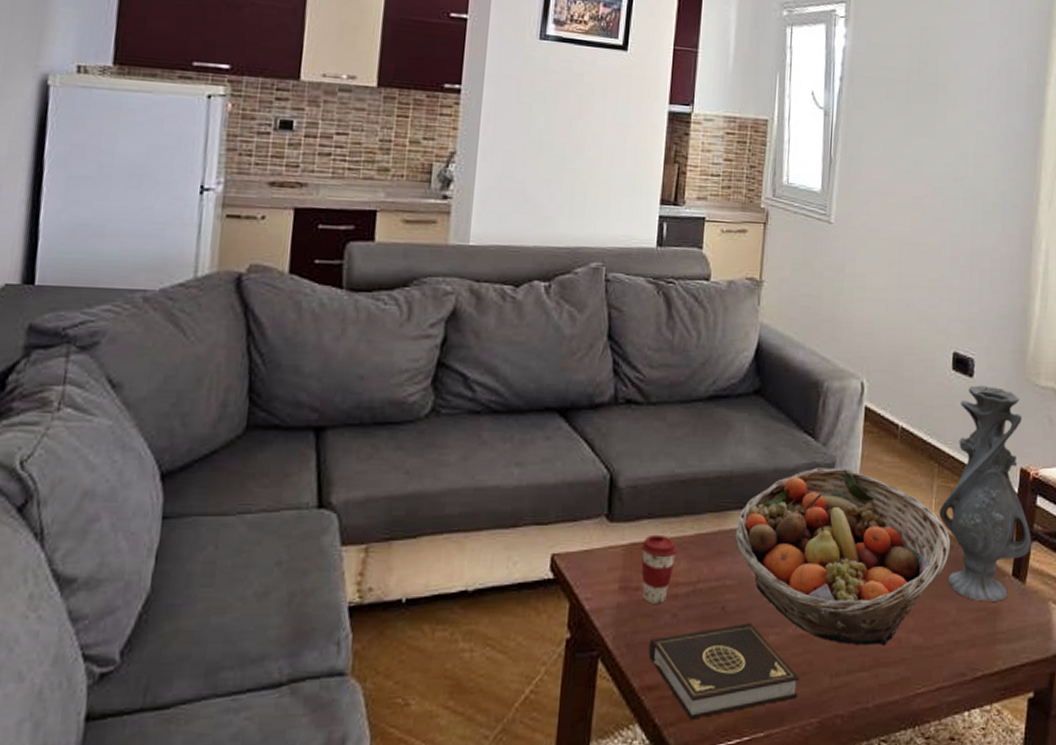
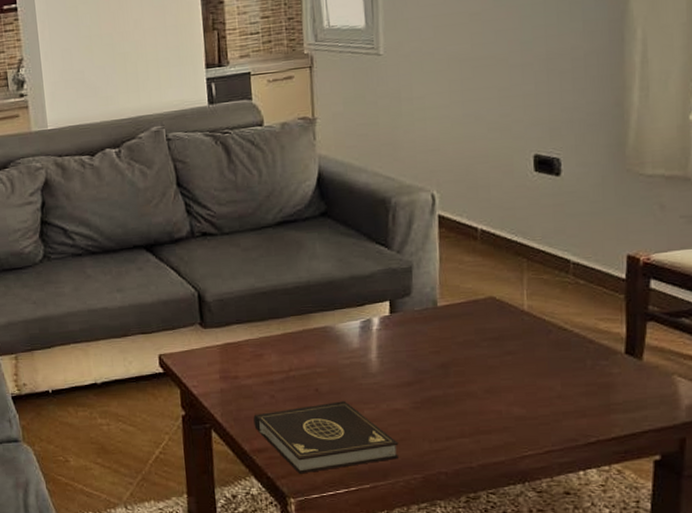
coffee cup: present [641,534,677,604] -> none [234,335,267,388]
fruit basket: present [735,468,951,647] -> none [319,270,549,418]
vase: present [939,385,1032,601] -> none [532,181,648,377]

